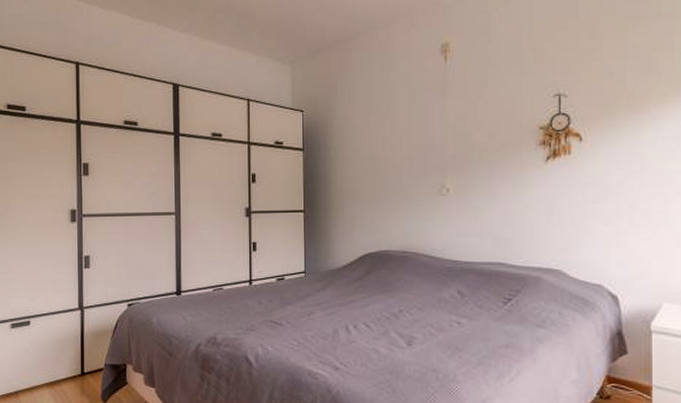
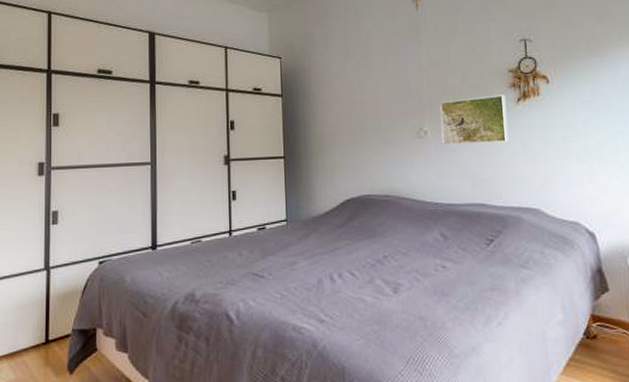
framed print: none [464,152,534,202] -> present [440,95,509,144]

